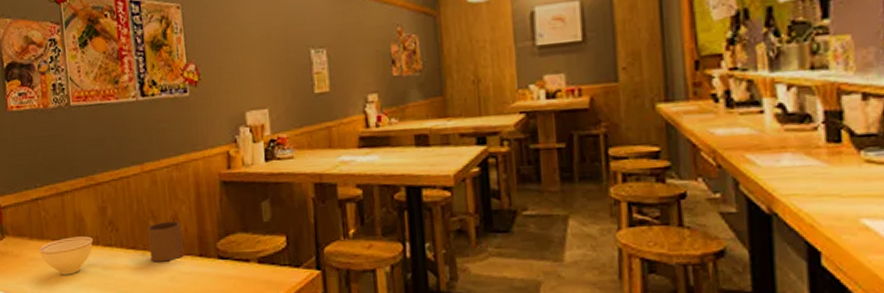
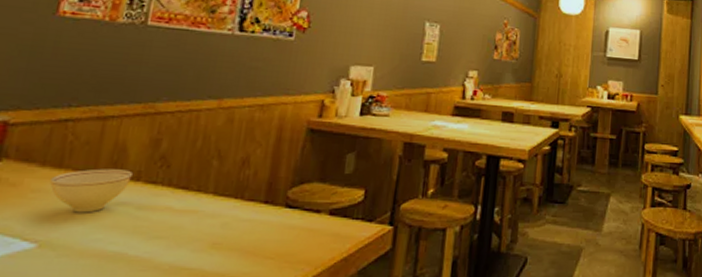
cup: present [146,220,185,262] -> none [203,162,251,206]

